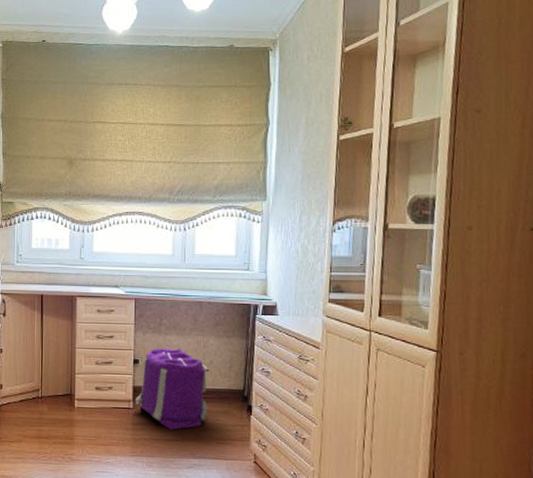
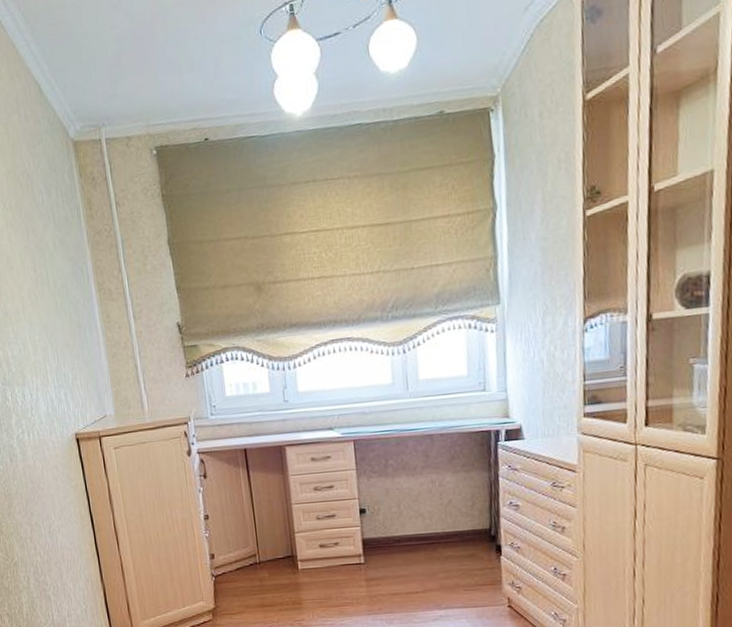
backpack: present [136,348,210,430] -> none [366,490,451,582]

